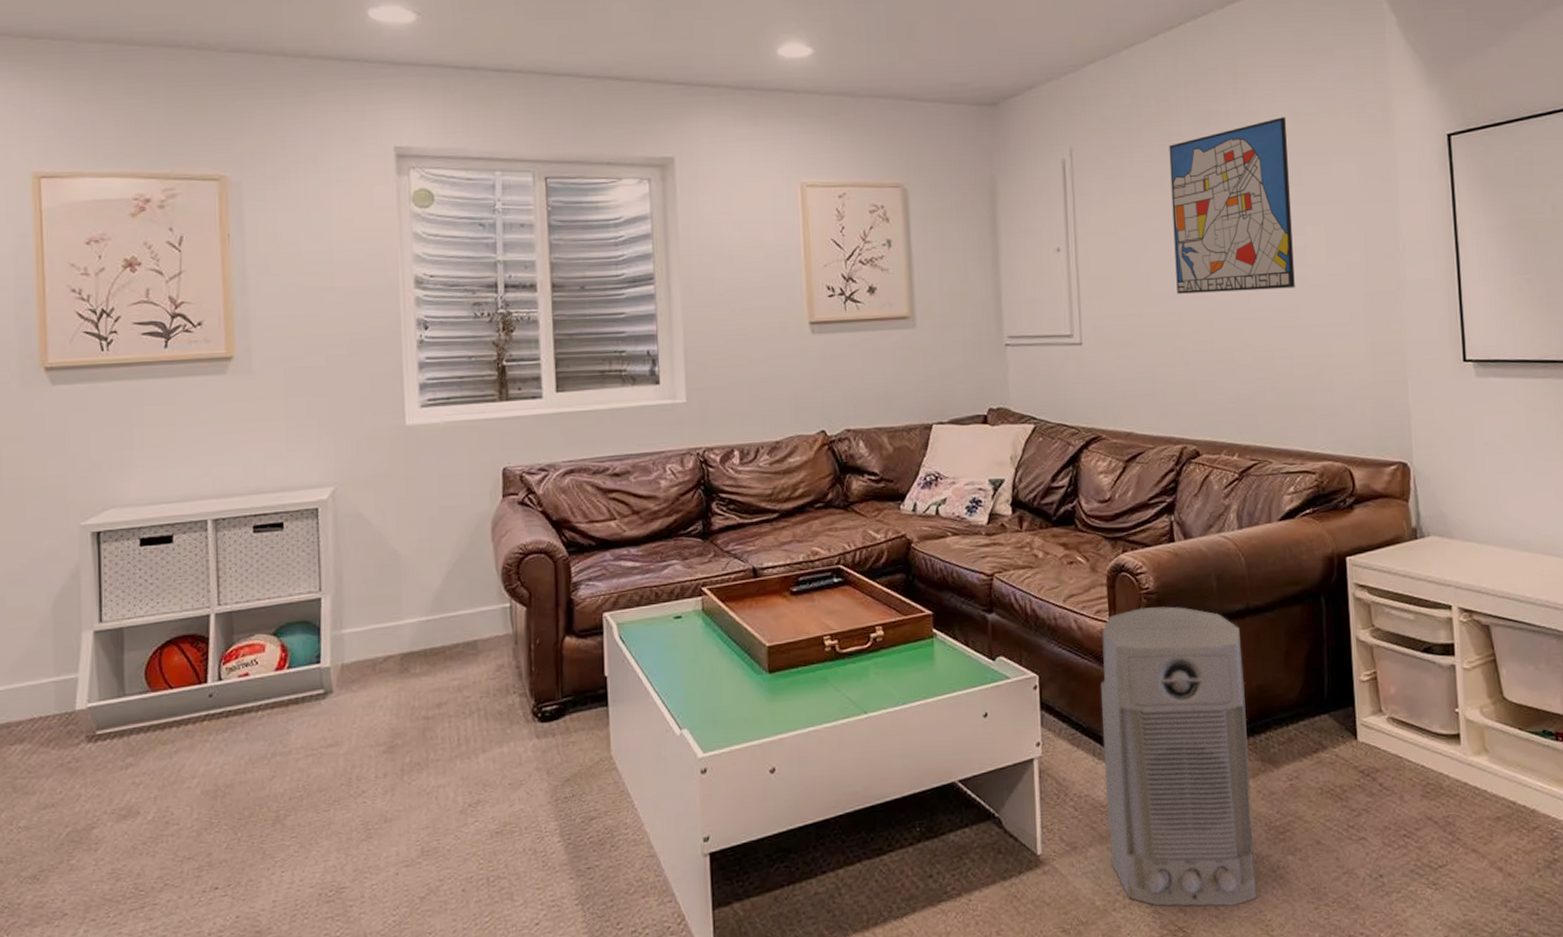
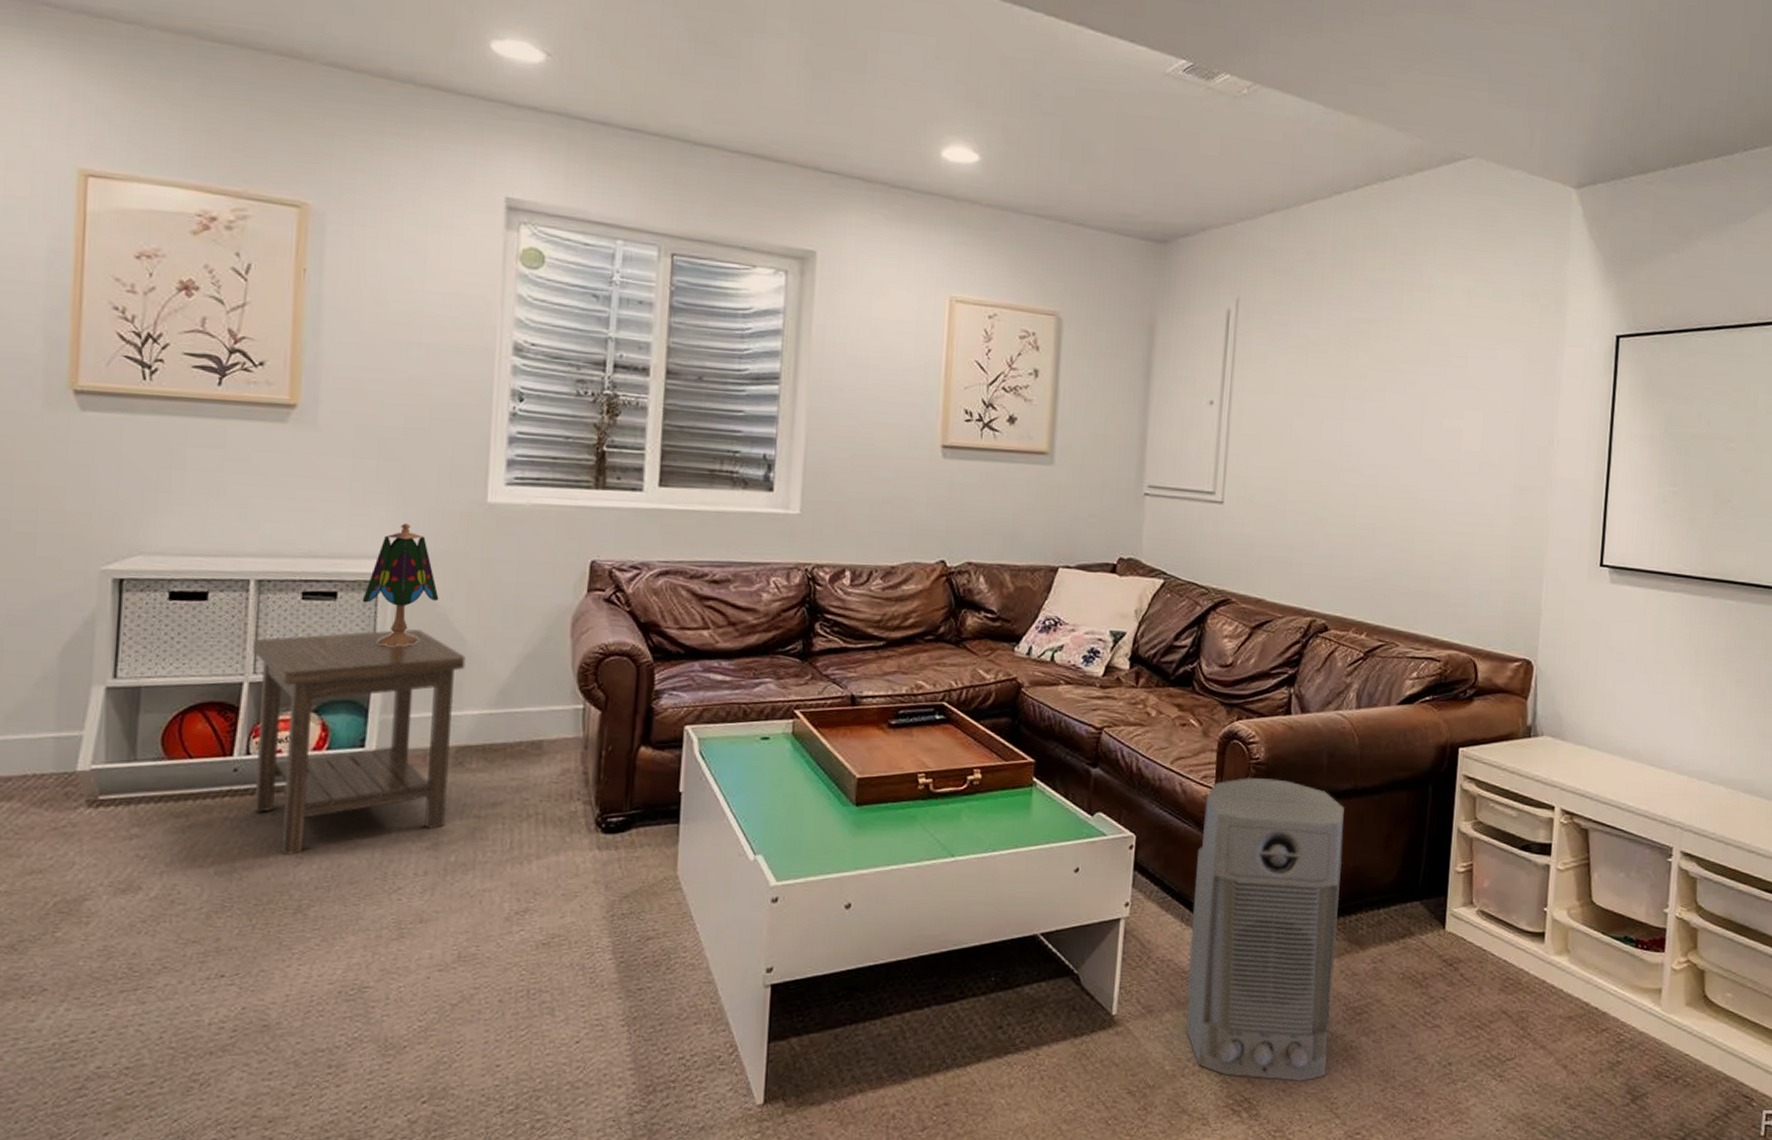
side table: none [216,549,401,771] -> present [253,629,466,856]
table lamp: none [305,453,372,567] -> present [362,523,439,646]
wall art: present [1169,117,1295,294] -> none [1326,295,1460,472]

